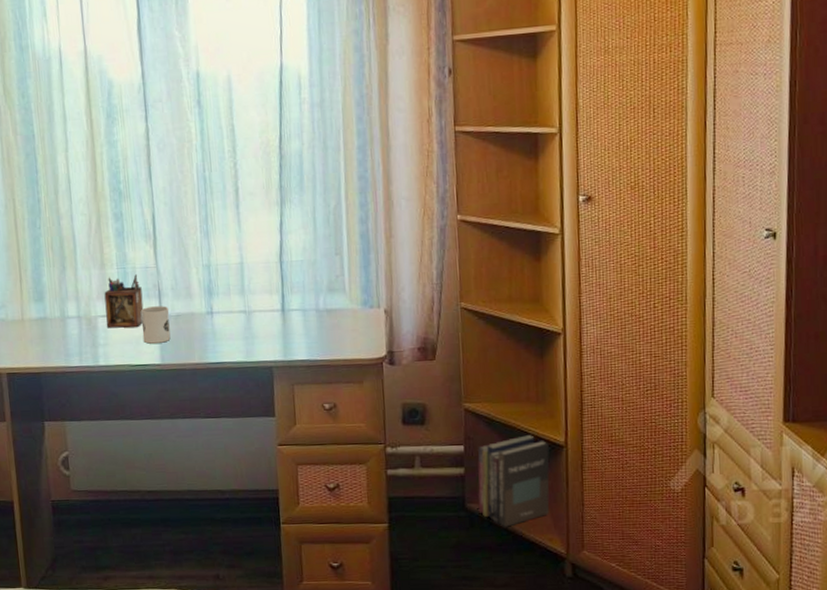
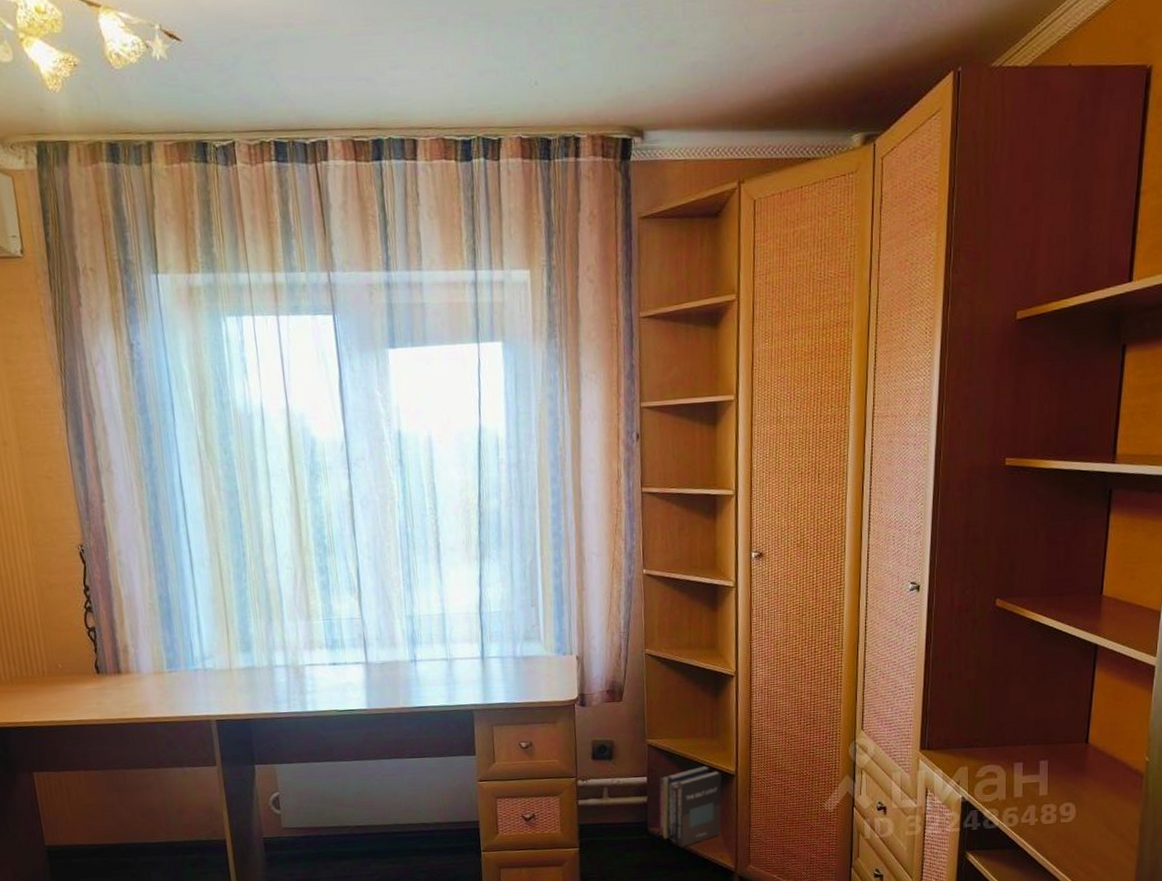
desk organizer: present [104,274,144,328] -> none [311,625,350,676]
mug: present [141,306,171,344] -> none [347,654,376,690]

